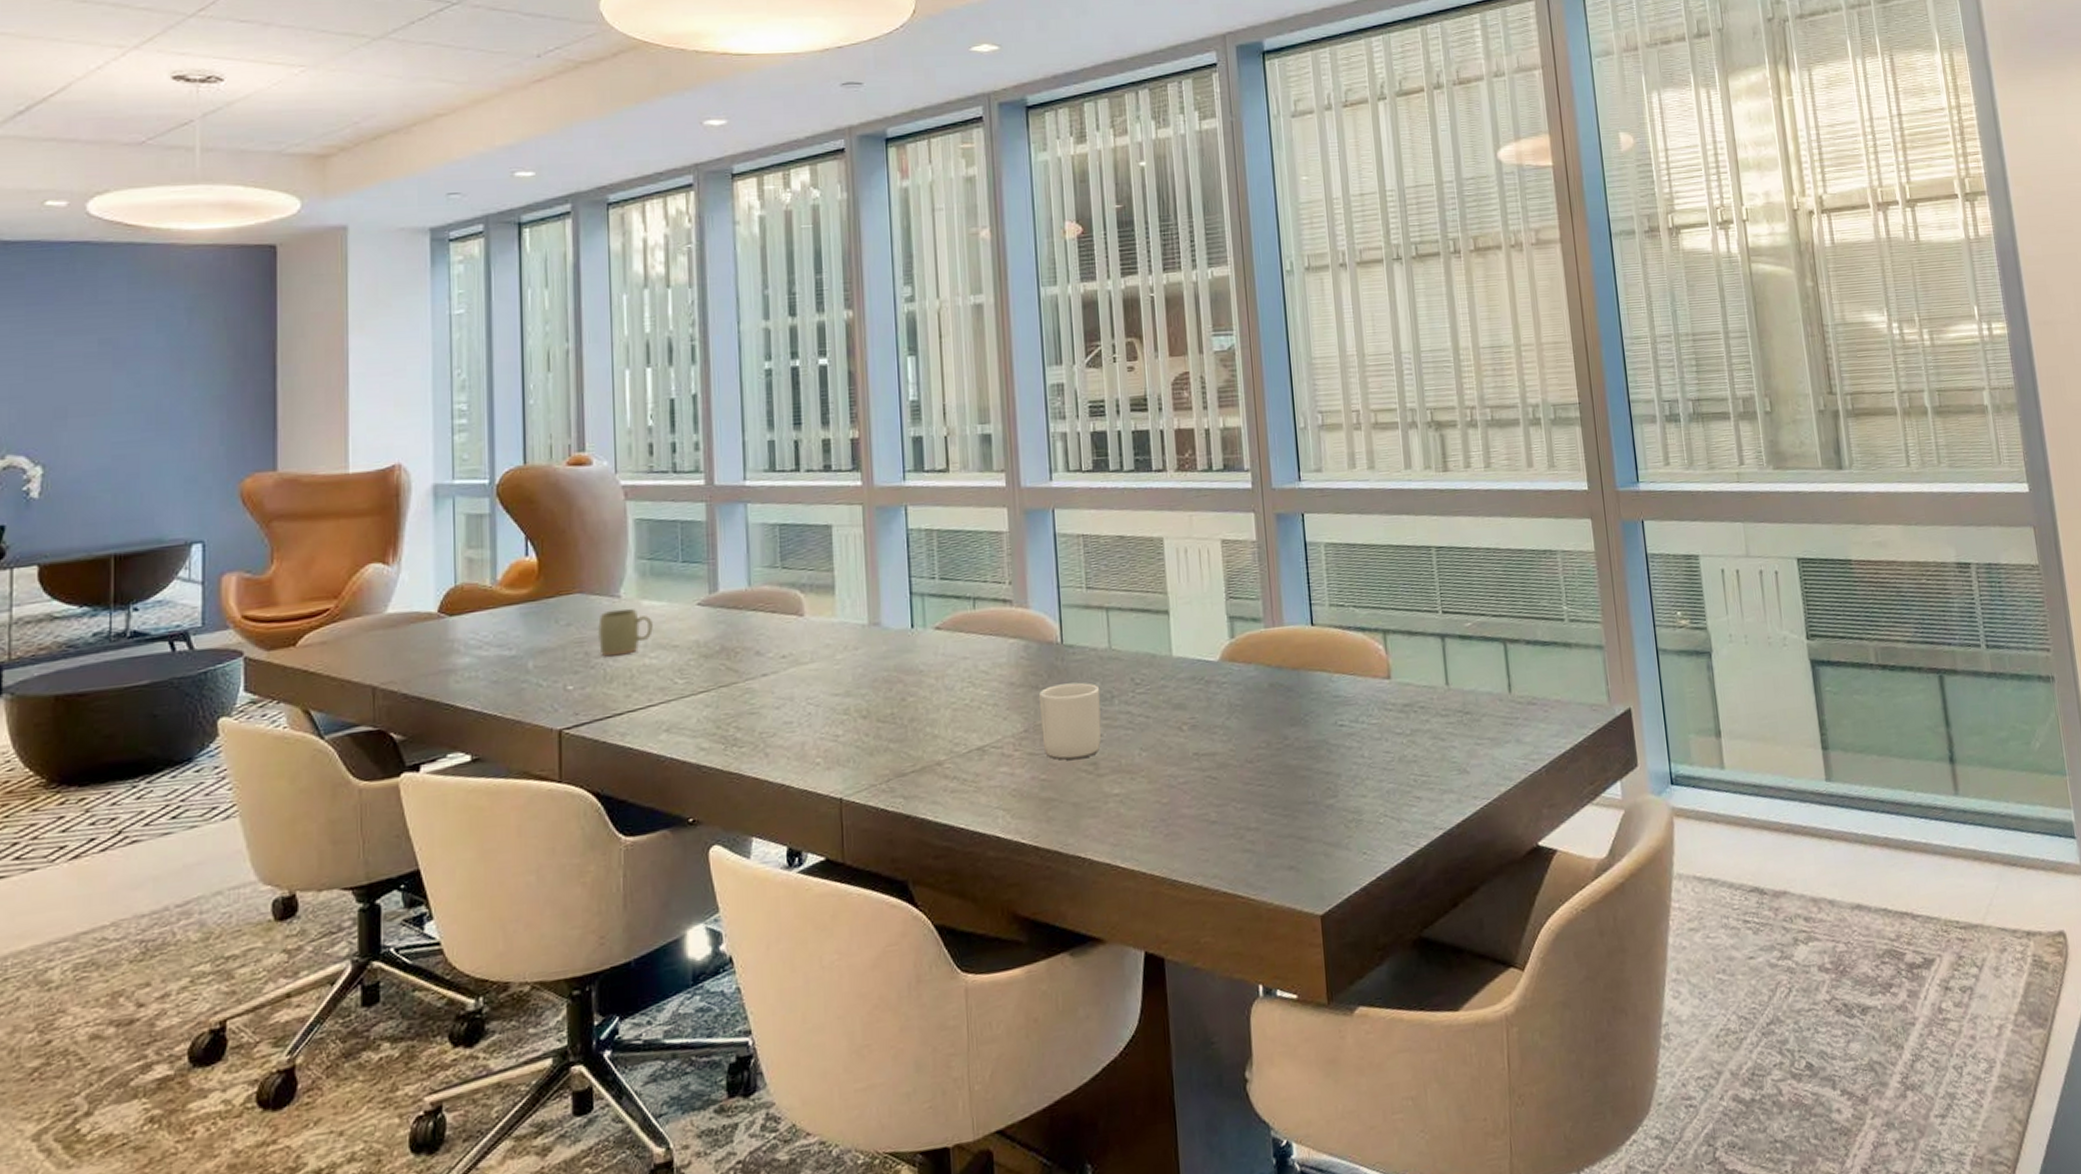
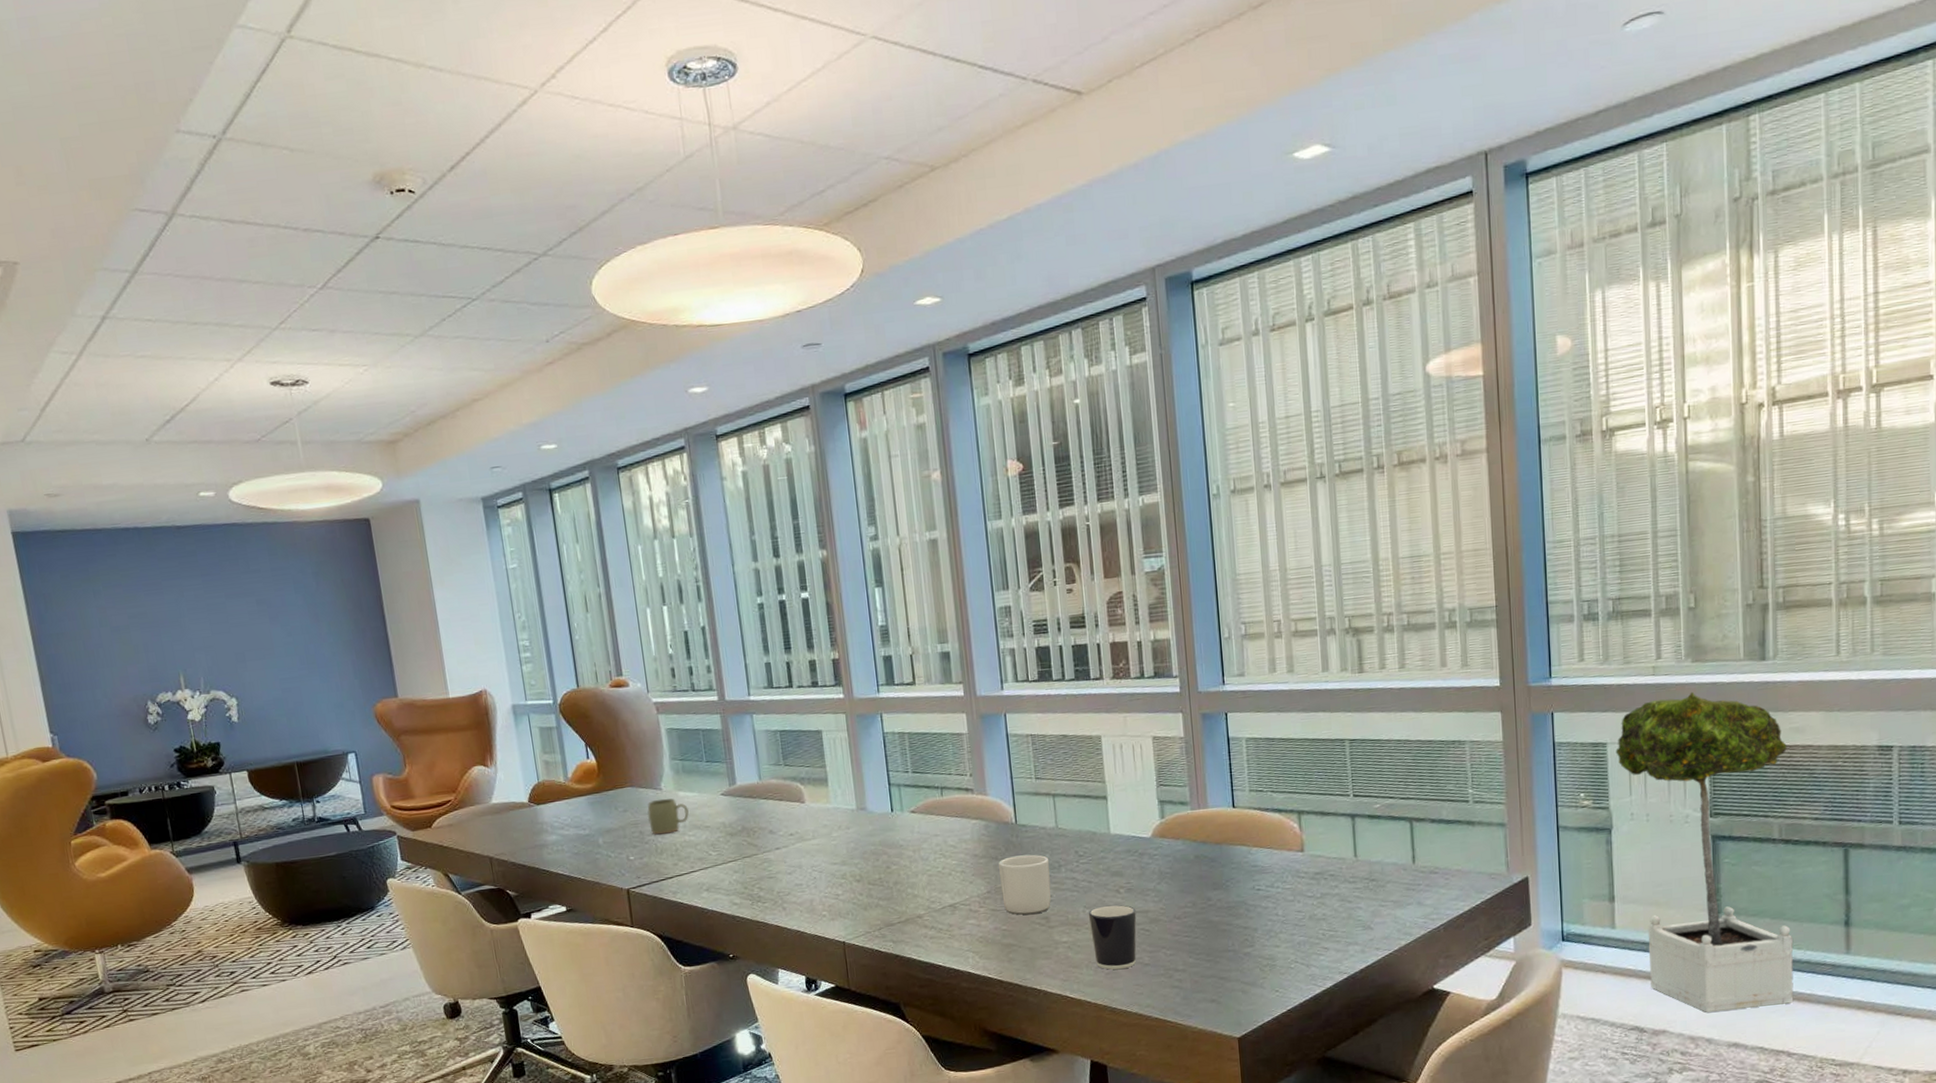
mug: none [1144,745,1202,830] -> present [1088,904,1137,970]
potted tree: none [1708,501,1911,868] -> present [1615,691,1794,1012]

